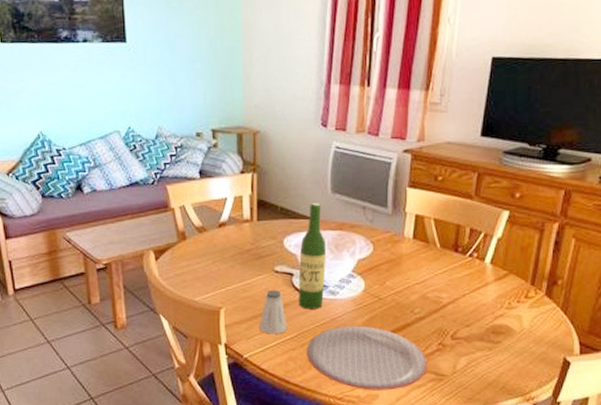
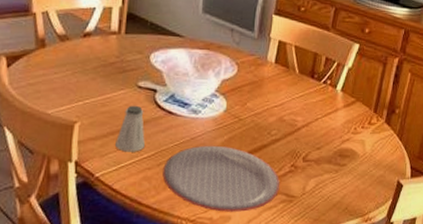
wine bottle: present [298,203,326,309] -> none [160,21,192,127]

